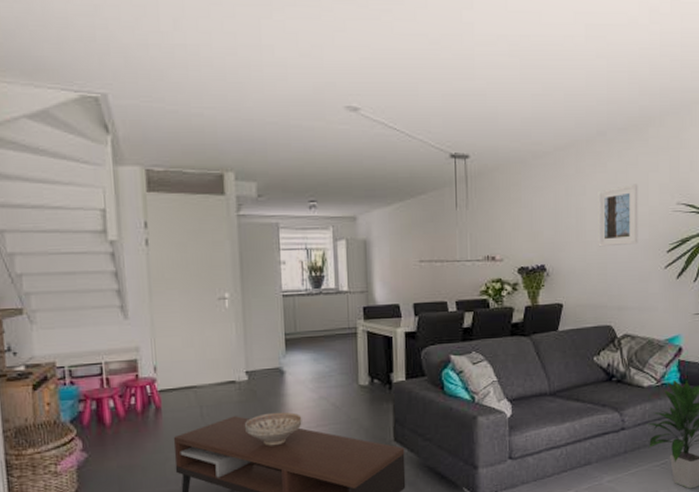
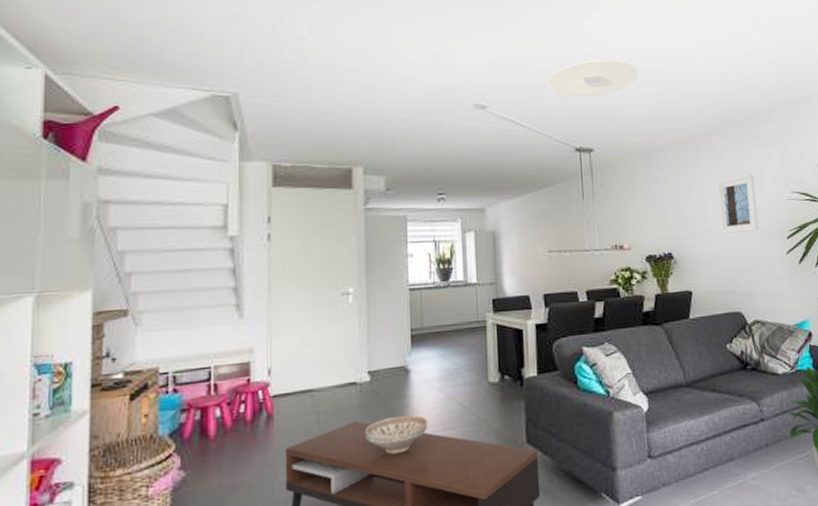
ceiling light: none [424,56,521,98] -> present [548,60,638,97]

